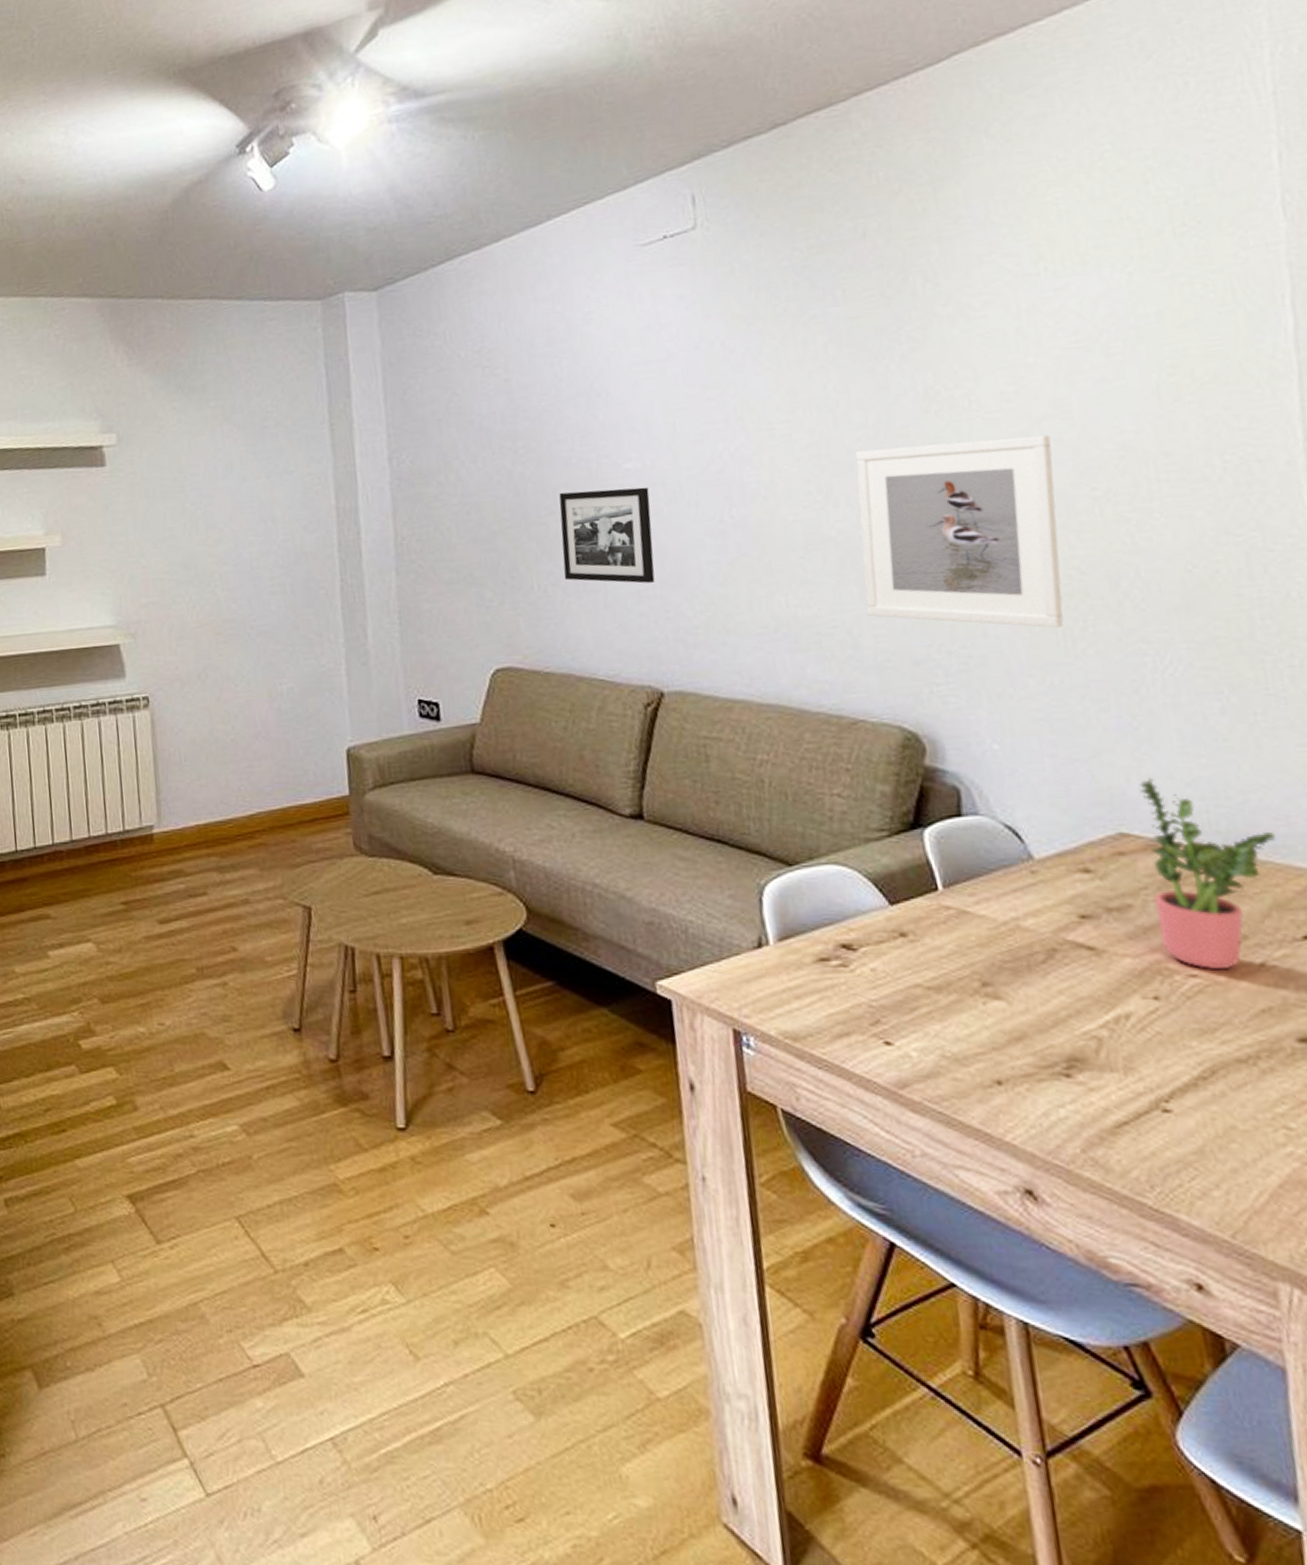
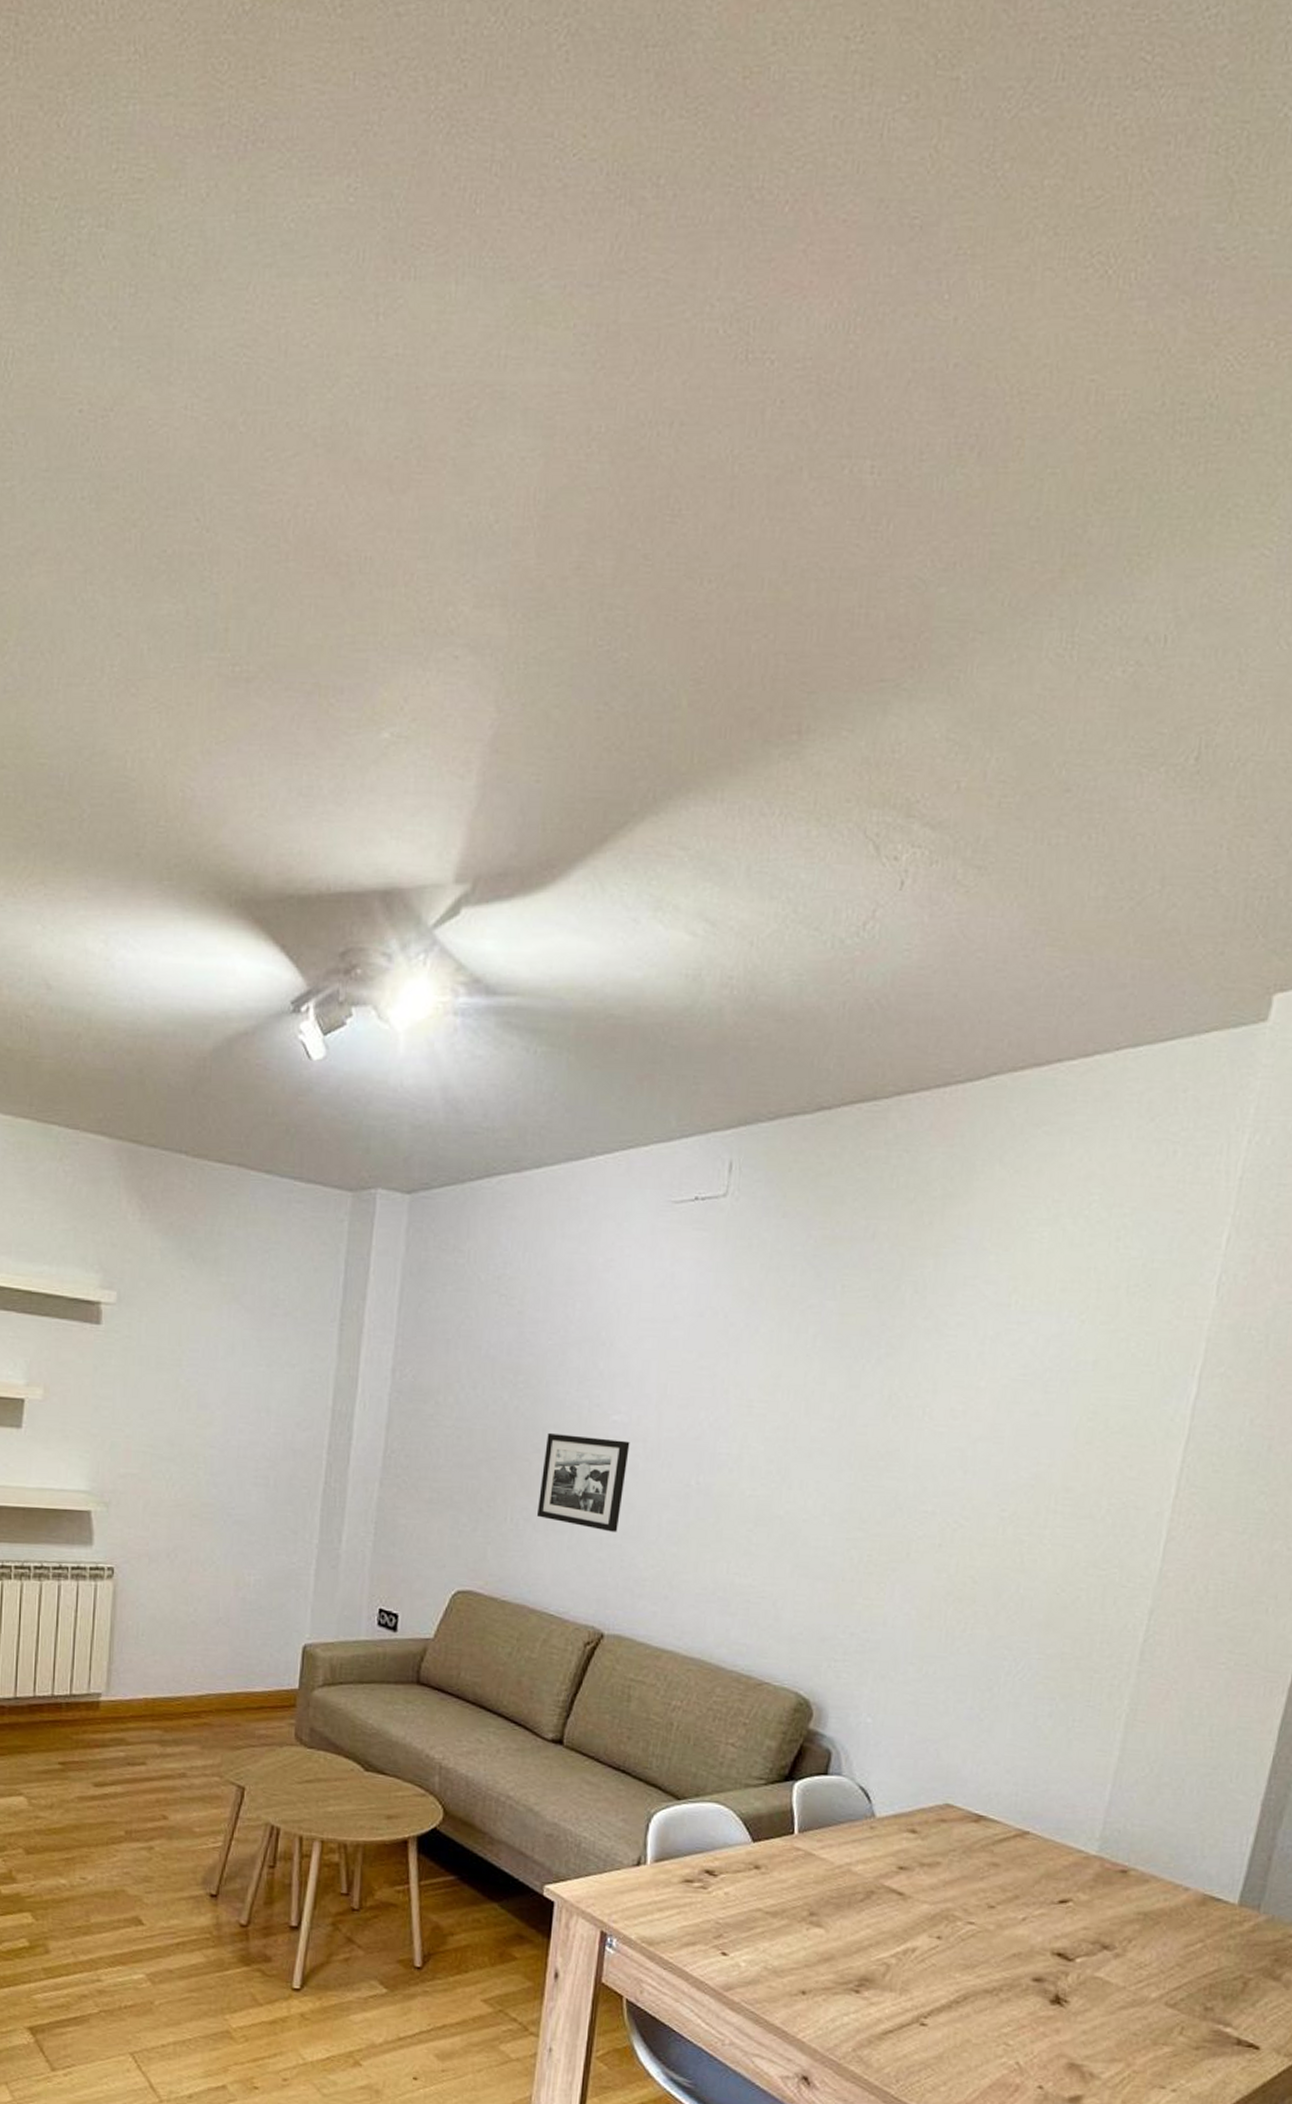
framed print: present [855,434,1064,628] -> none [792,1440,981,1626]
potted plant: present [1139,778,1276,969] -> none [955,1762,1061,1920]

